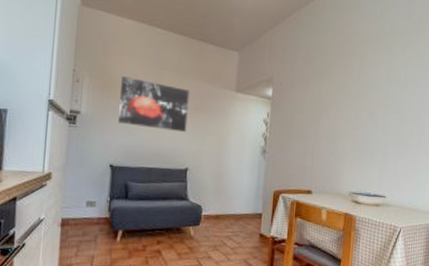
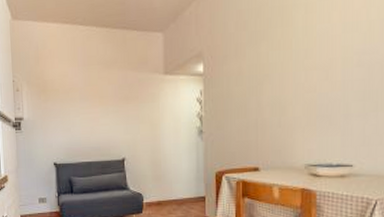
wall art: present [118,76,190,132] -> none [54,78,119,124]

